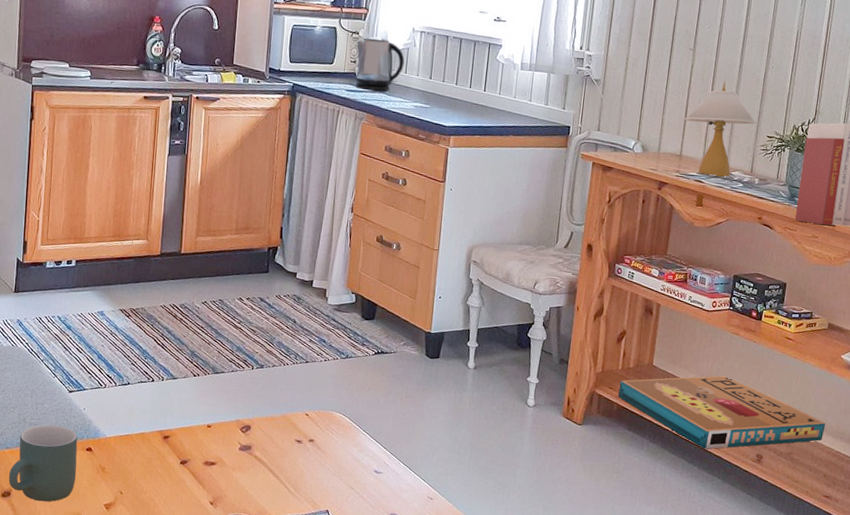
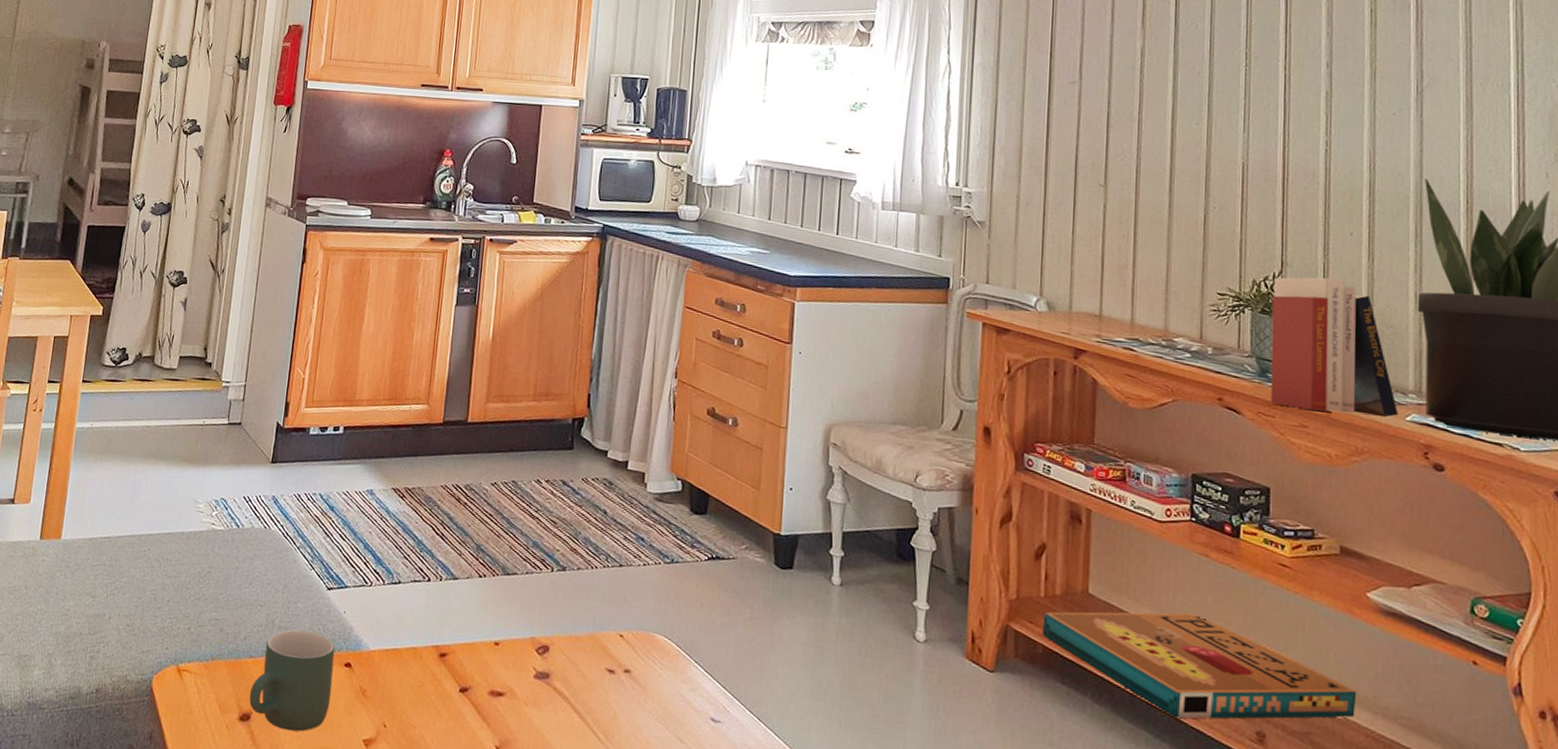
kettle: present [355,36,405,92] -> none [677,171,737,235]
table lamp: present [684,80,757,208] -> none [1100,223,1200,384]

